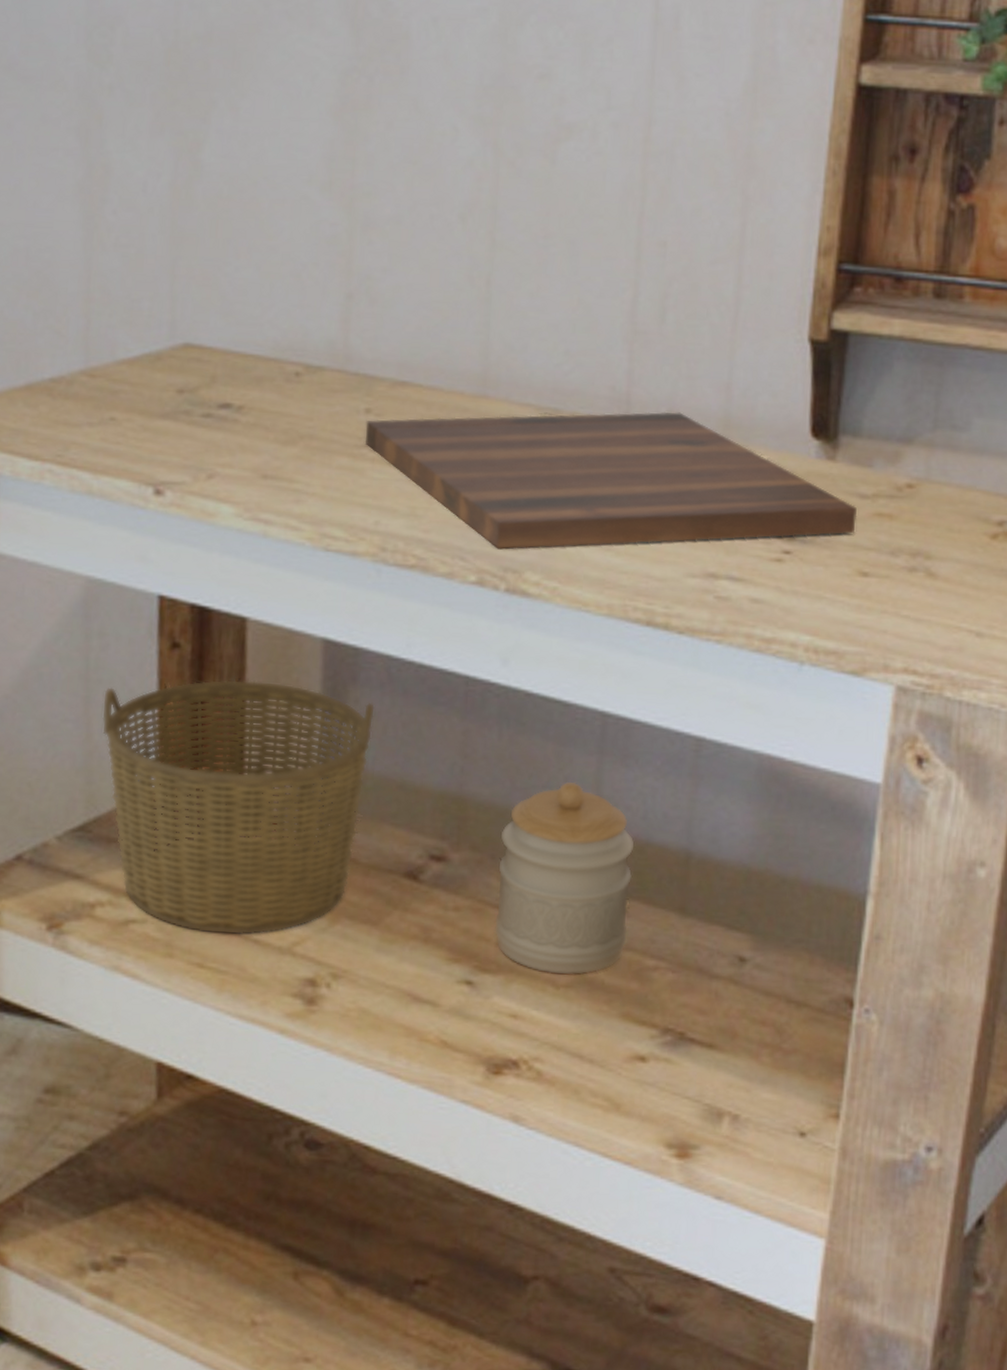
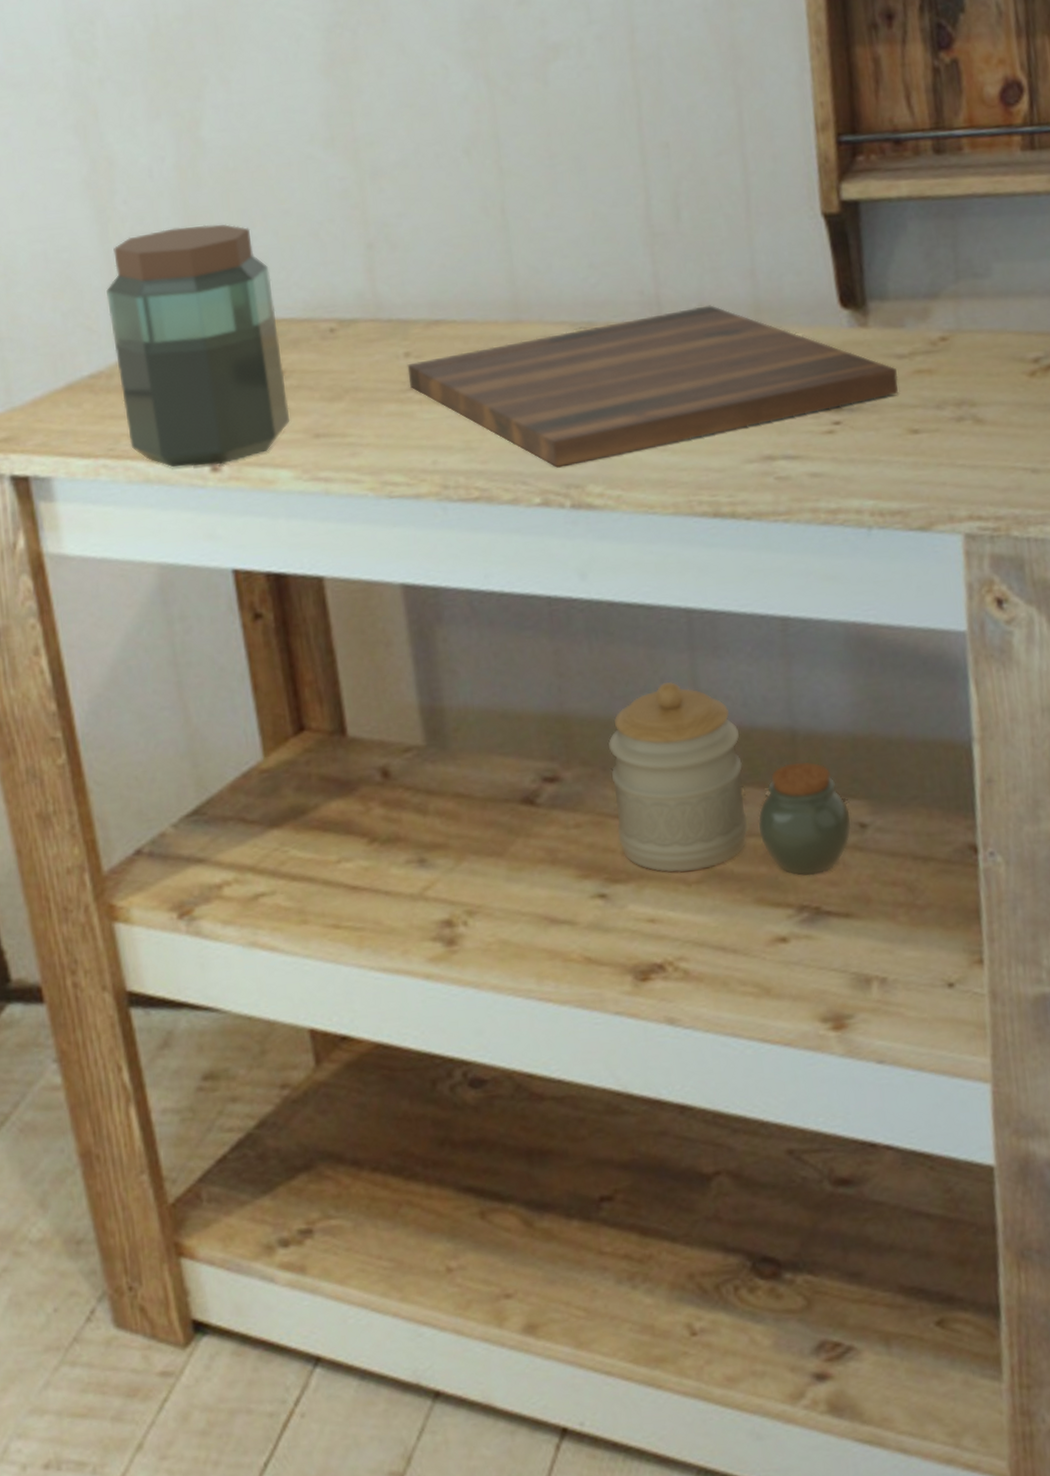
peanut butter: none [78,246,246,488] -> present [106,223,290,467]
basket: present [102,679,376,935] -> none [194,635,468,894]
jar: none [636,884,731,1000] -> present [758,762,852,876]

